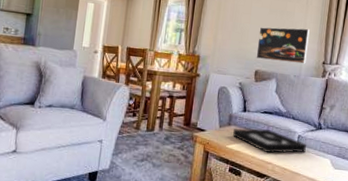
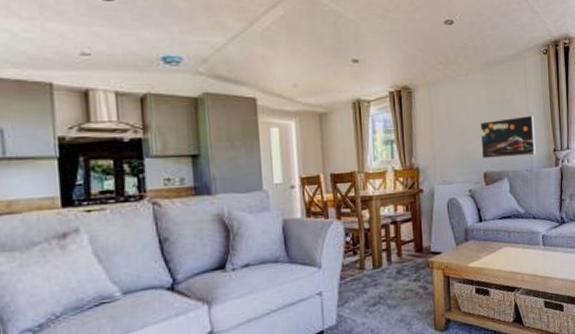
decorative tray: present [233,128,307,154] -> none [472,236,553,263]

